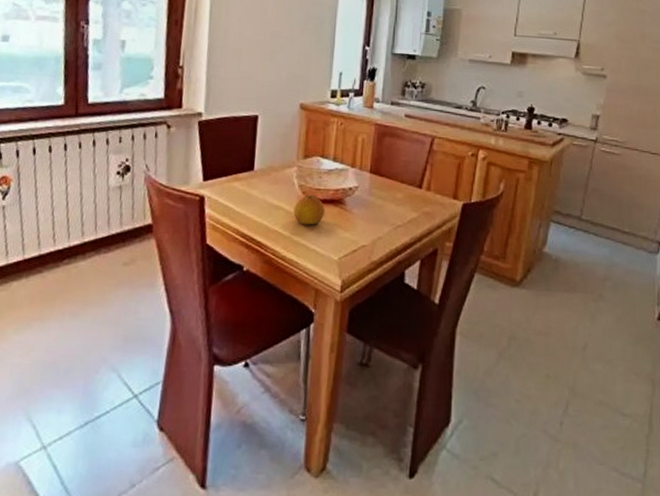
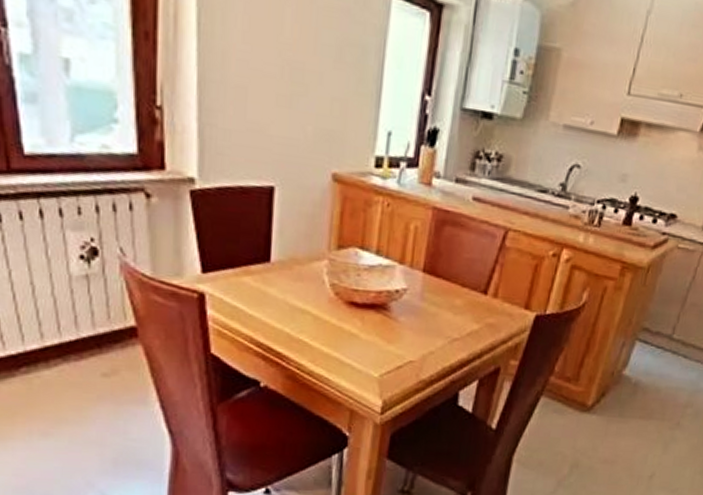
fruit: present [293,195,325,225] -> none [323,297,364,335]

